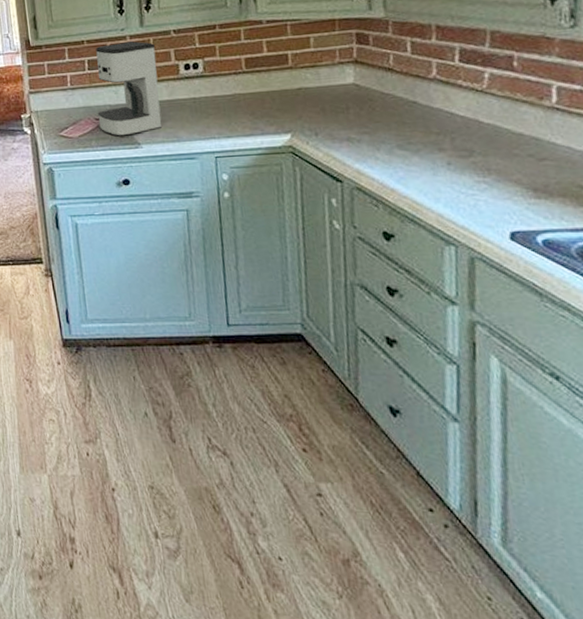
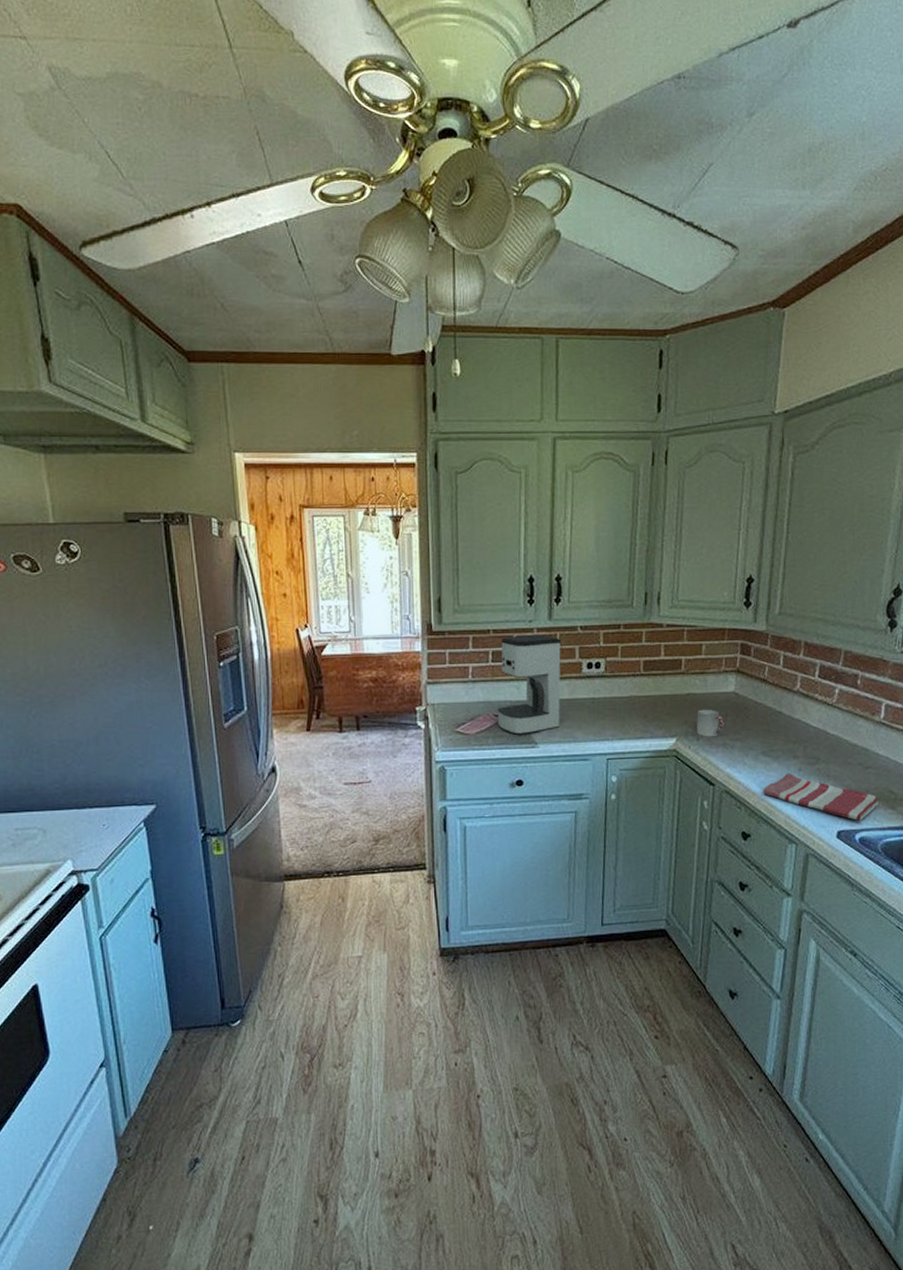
cup: none [312,102,347,132] -> present [697,709,725,737]
dish towel: none [404,167,565,220] -> present [763,773,878,821]

